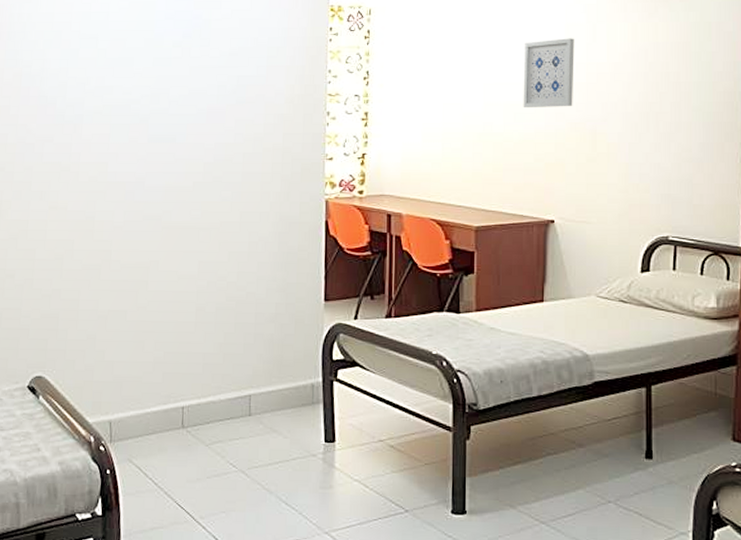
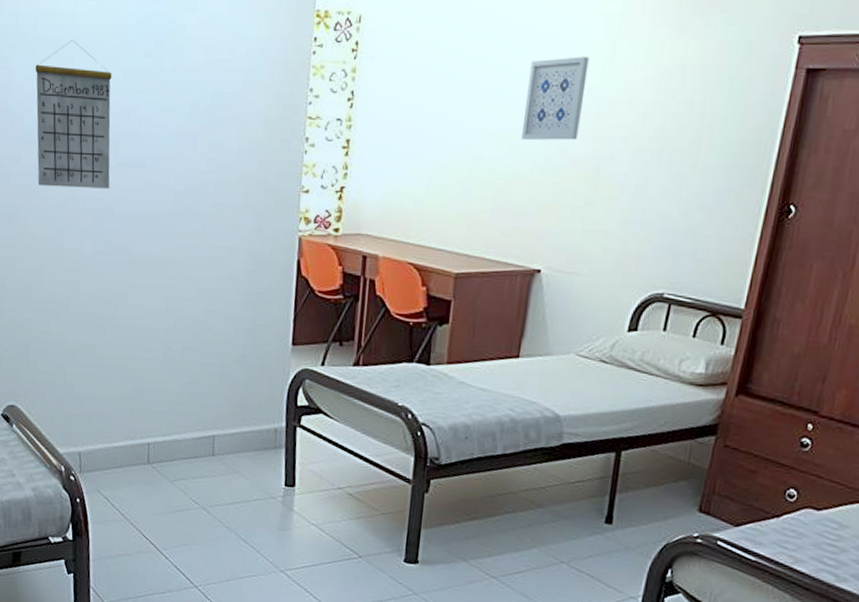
calendar: none [69,34,143,163] -> present [35,40,112,189]

